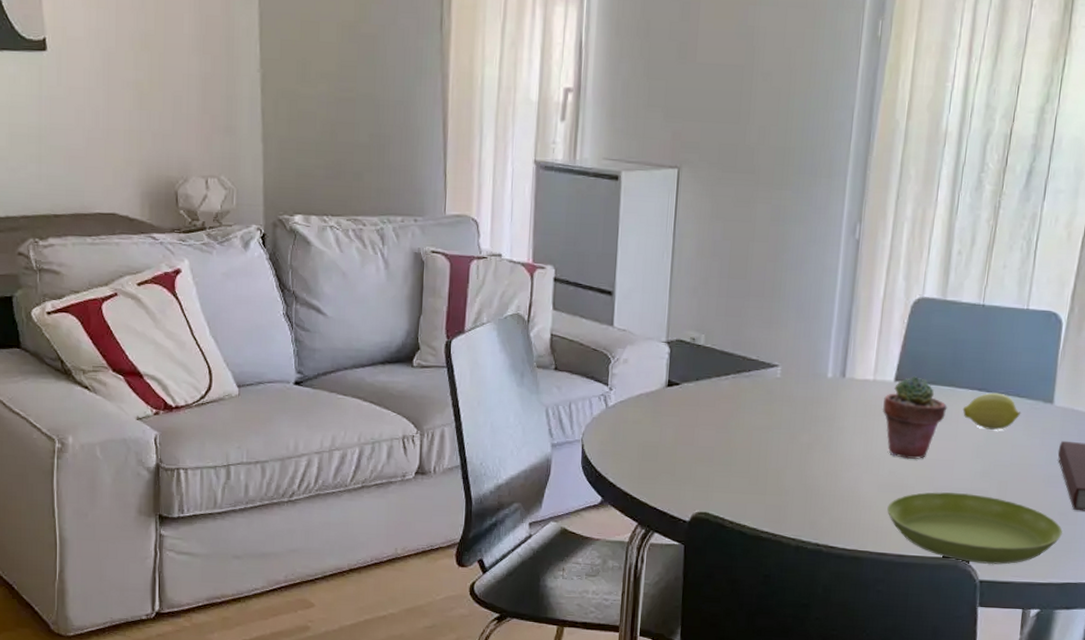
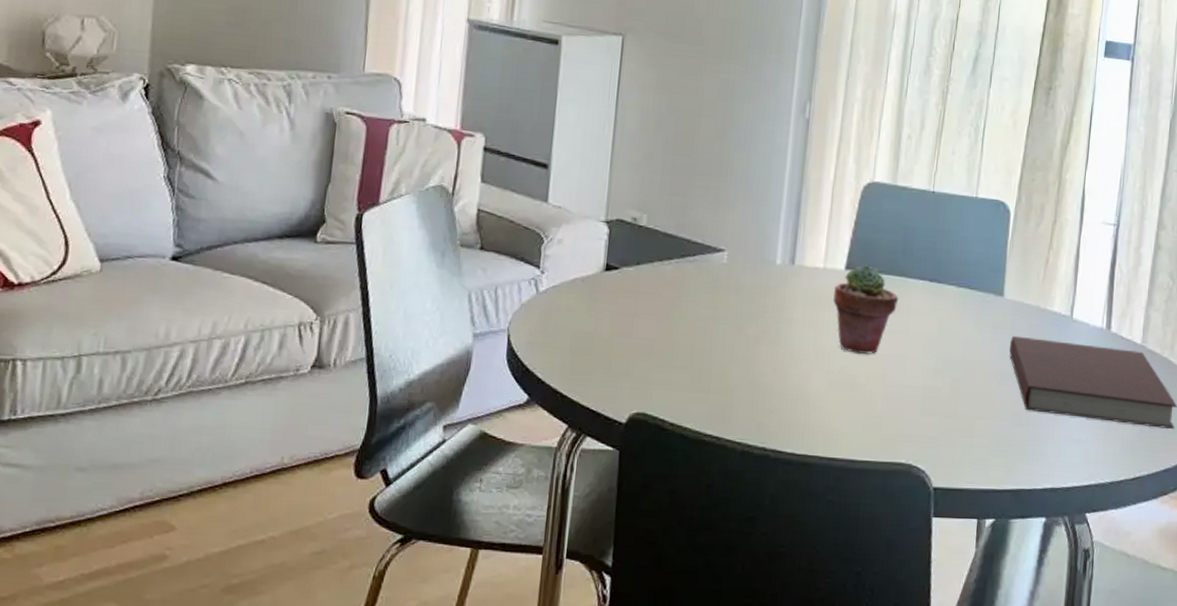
saucer: present [887,492,1063,565] -> none [838,390,1016,470]
fruit: present [962,392,1021,430] -> none [914,284,973,324]

